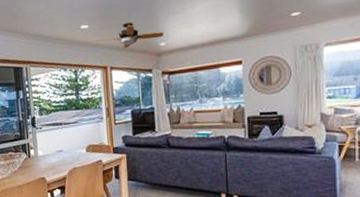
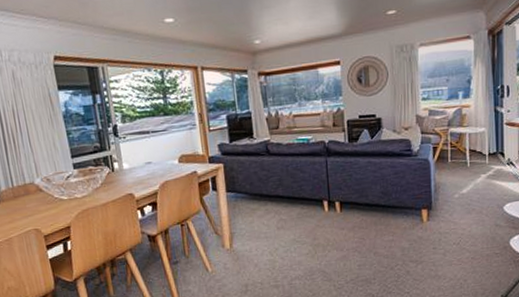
ceiling fan: present [95,21,164,48] -> none [182,16,258,46]

